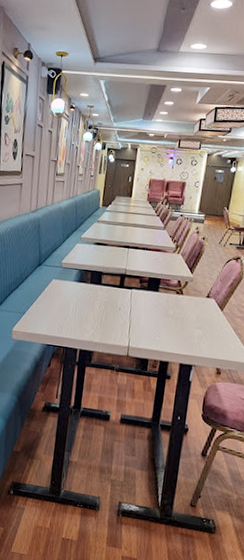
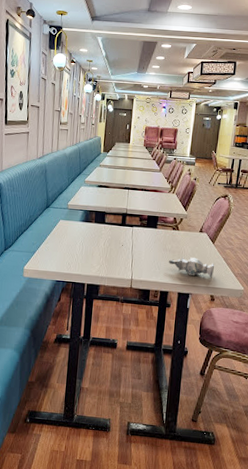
teapot: none [171,324,222,349] -> present [169,257,214,278]

